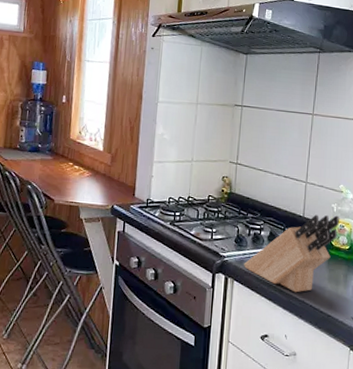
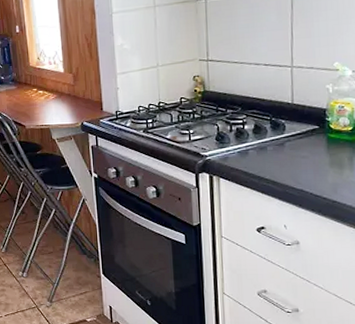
knife block: present [244,214,339,293] -> none [229,96,337,183]

